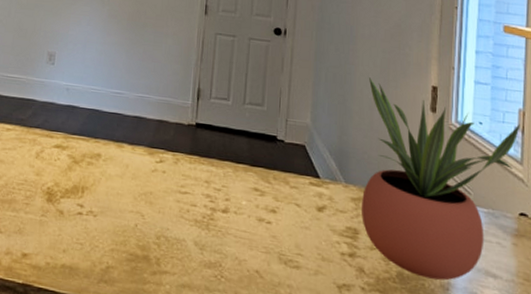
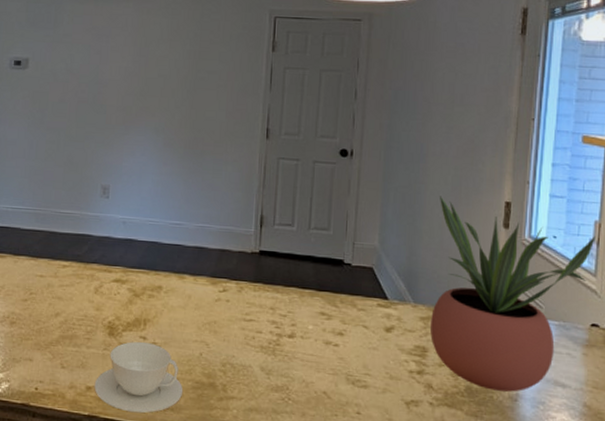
teacup: none [29,209,118,284] -> present [94,341,184,413]

